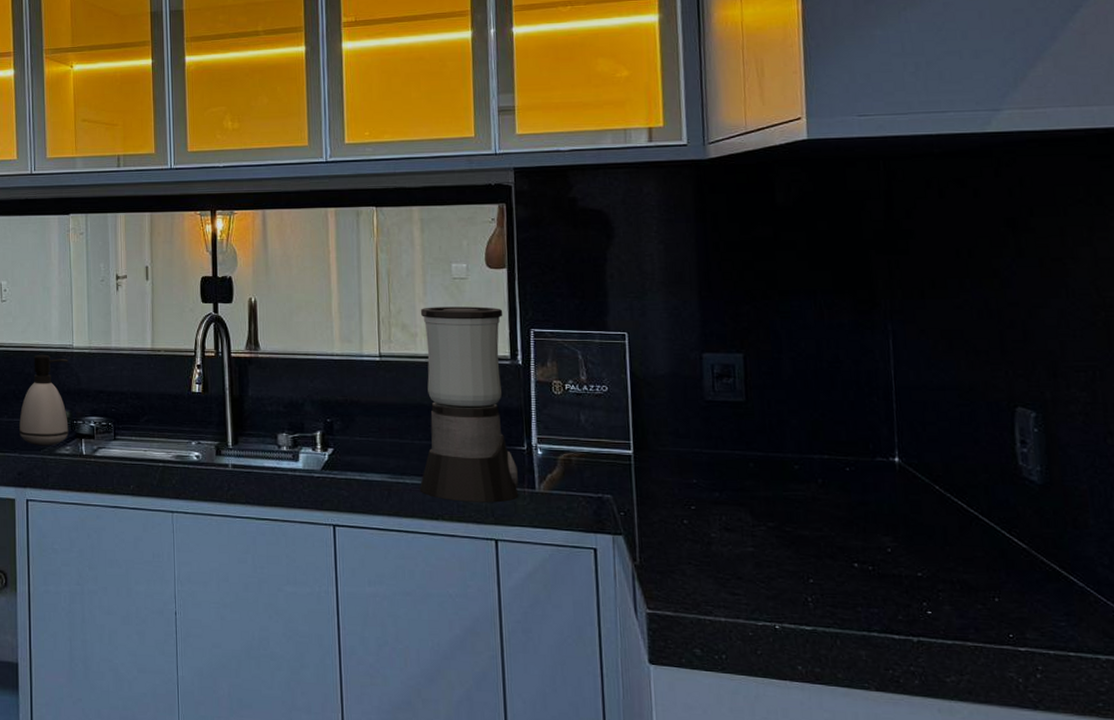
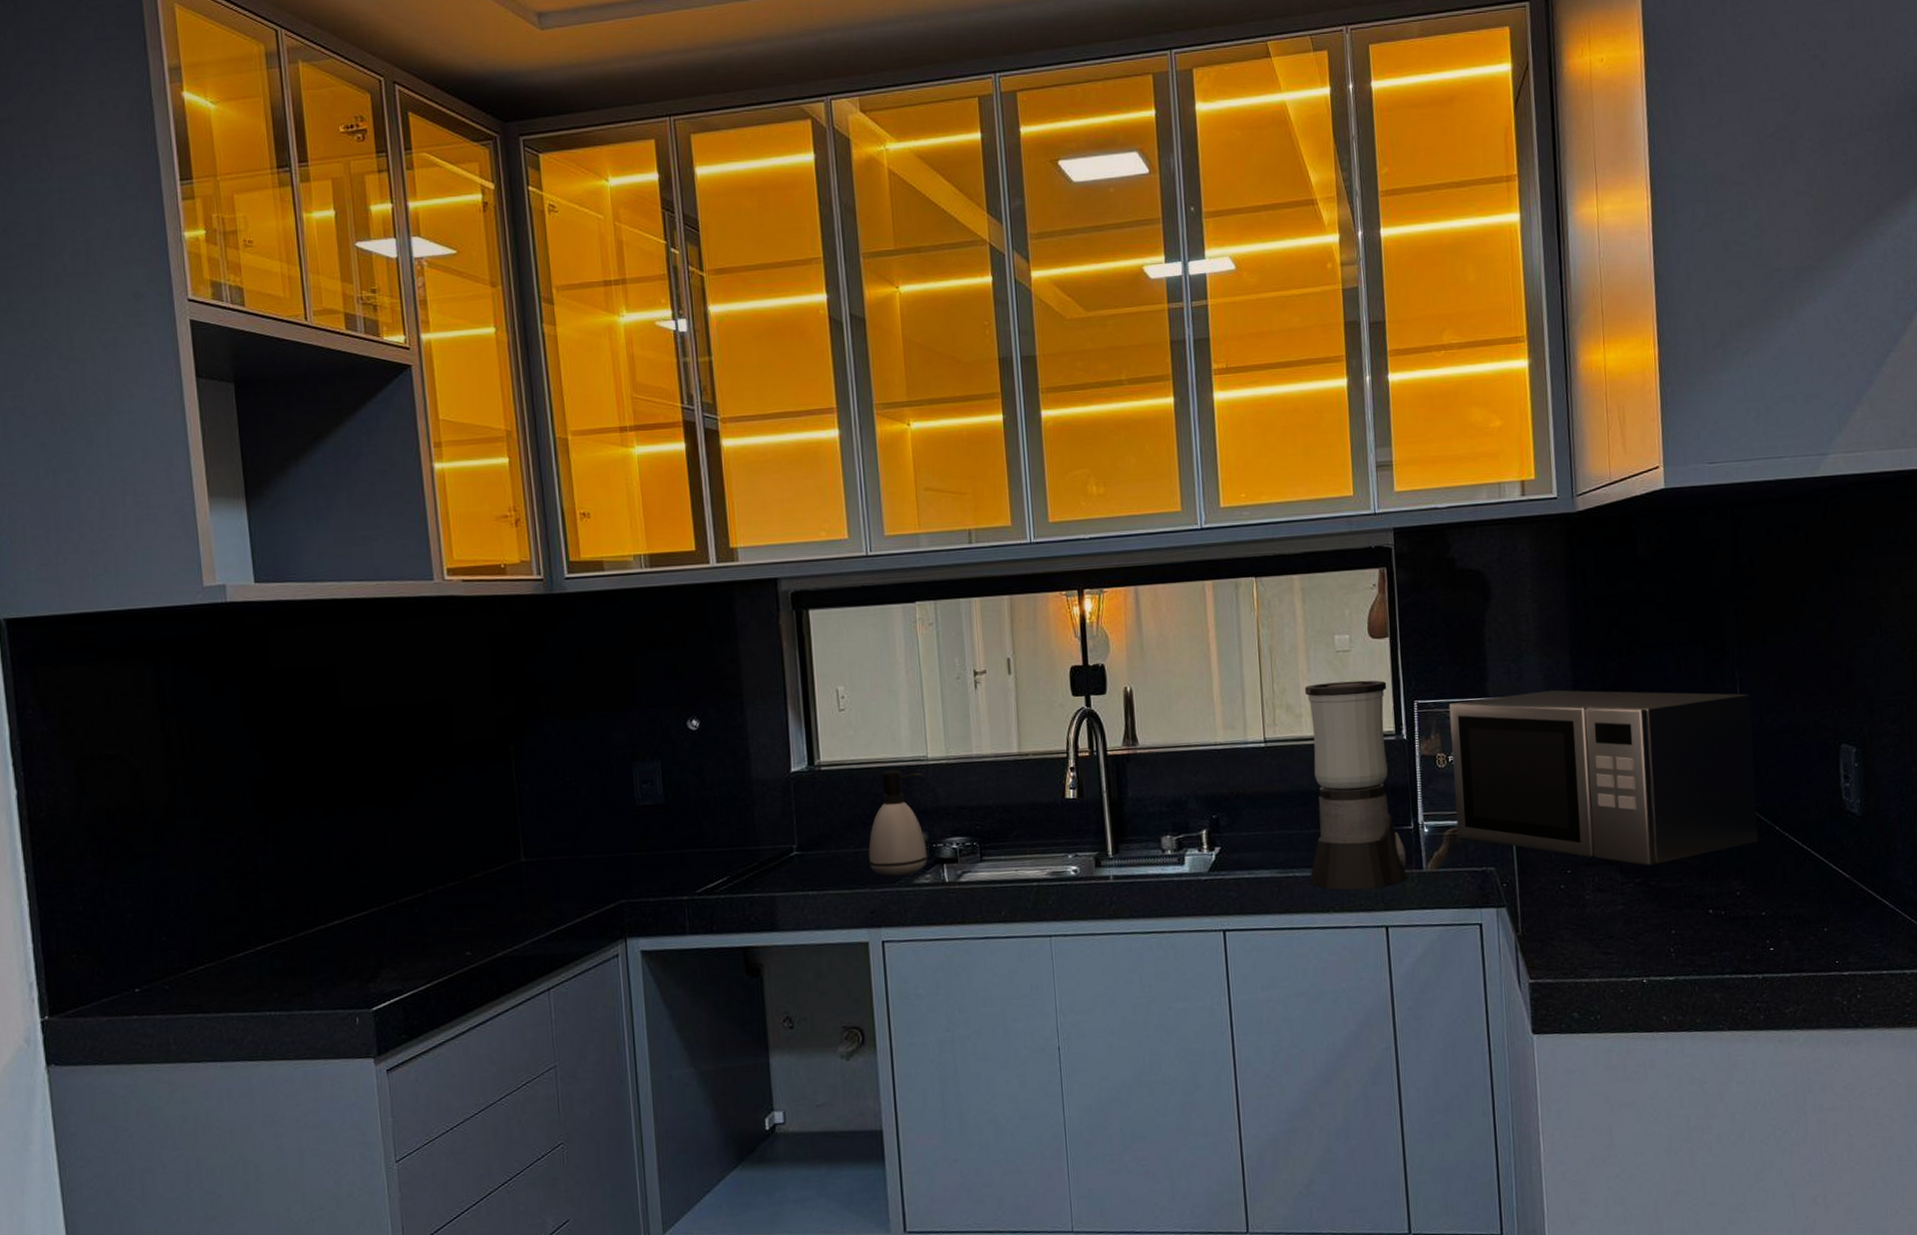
microwave: none [566,329,914,511] -> present [1449,690,1758,866]

